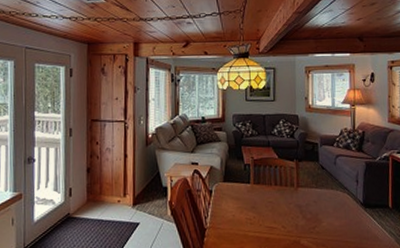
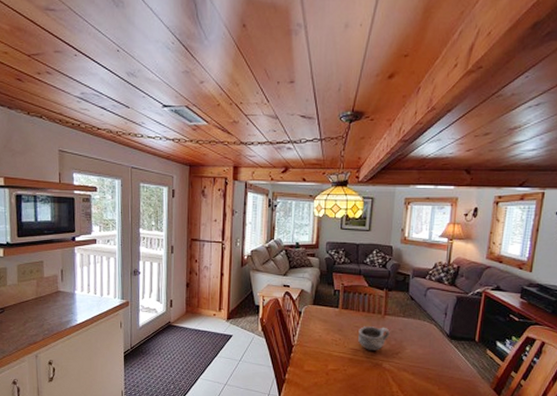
bowl: none [273,200,305,227] -> present [358,326,390,350]

